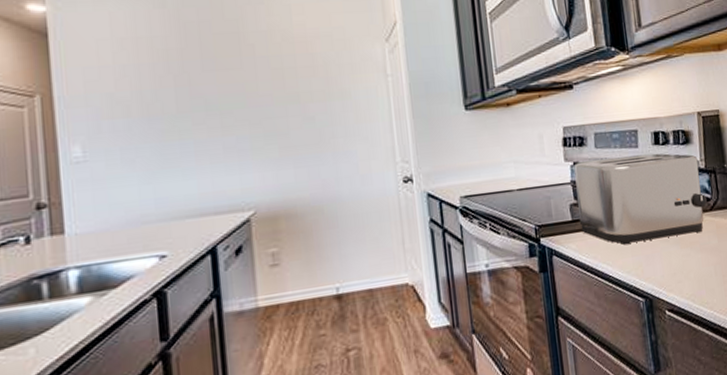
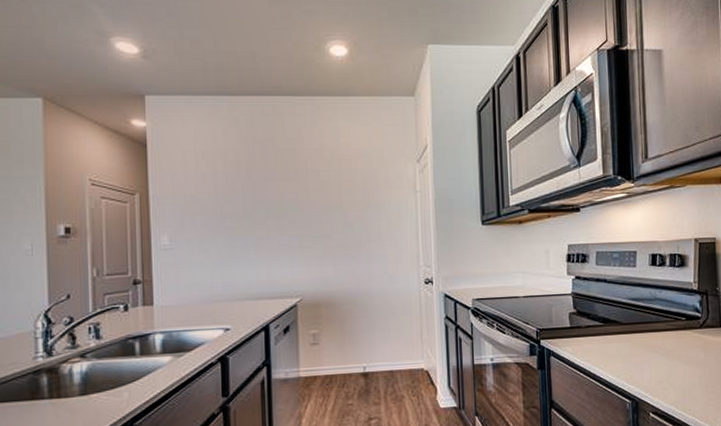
toaster: present [574,153,707,245] -> none [575,273,697,352]

